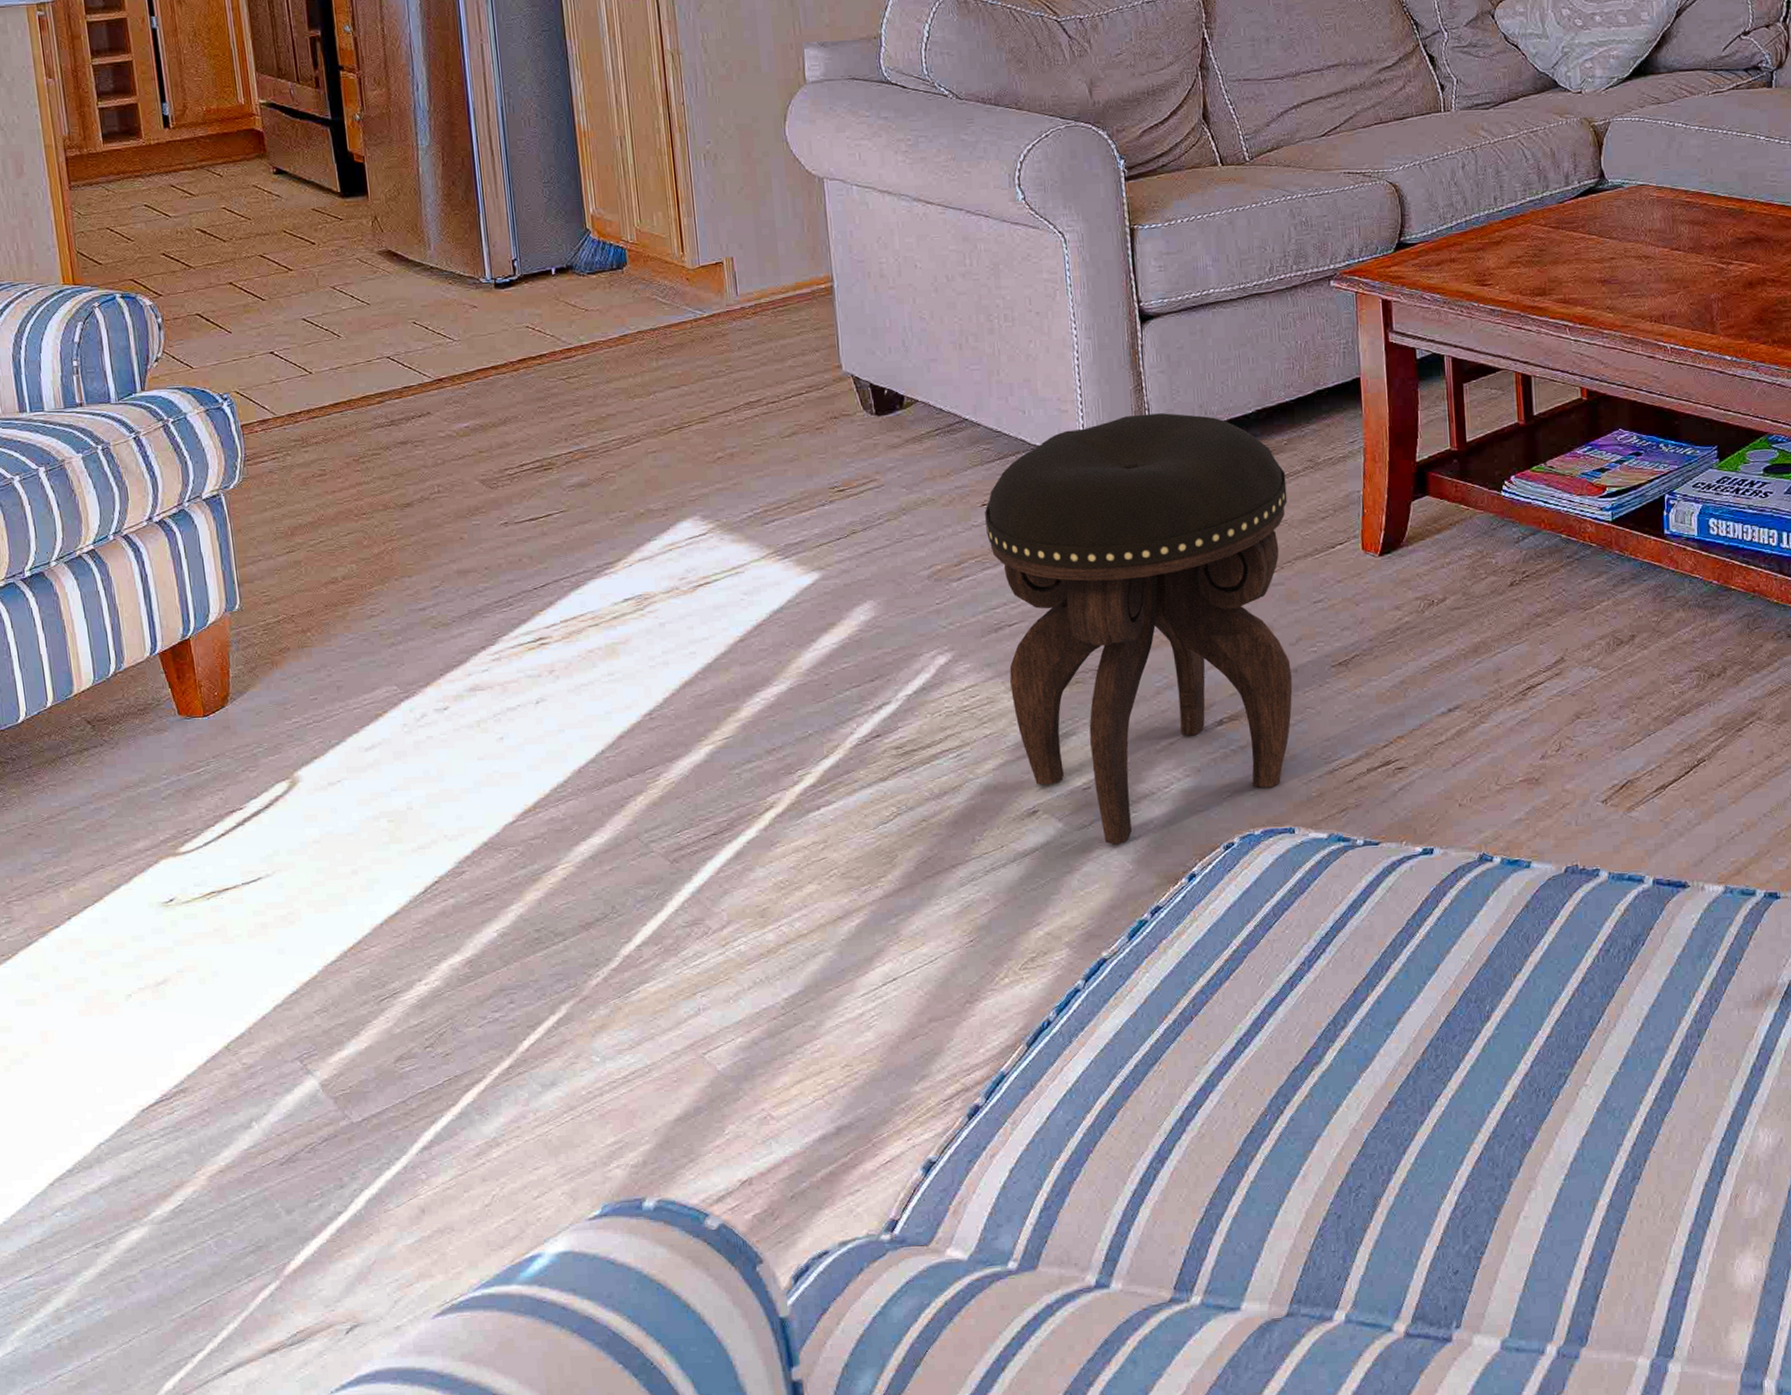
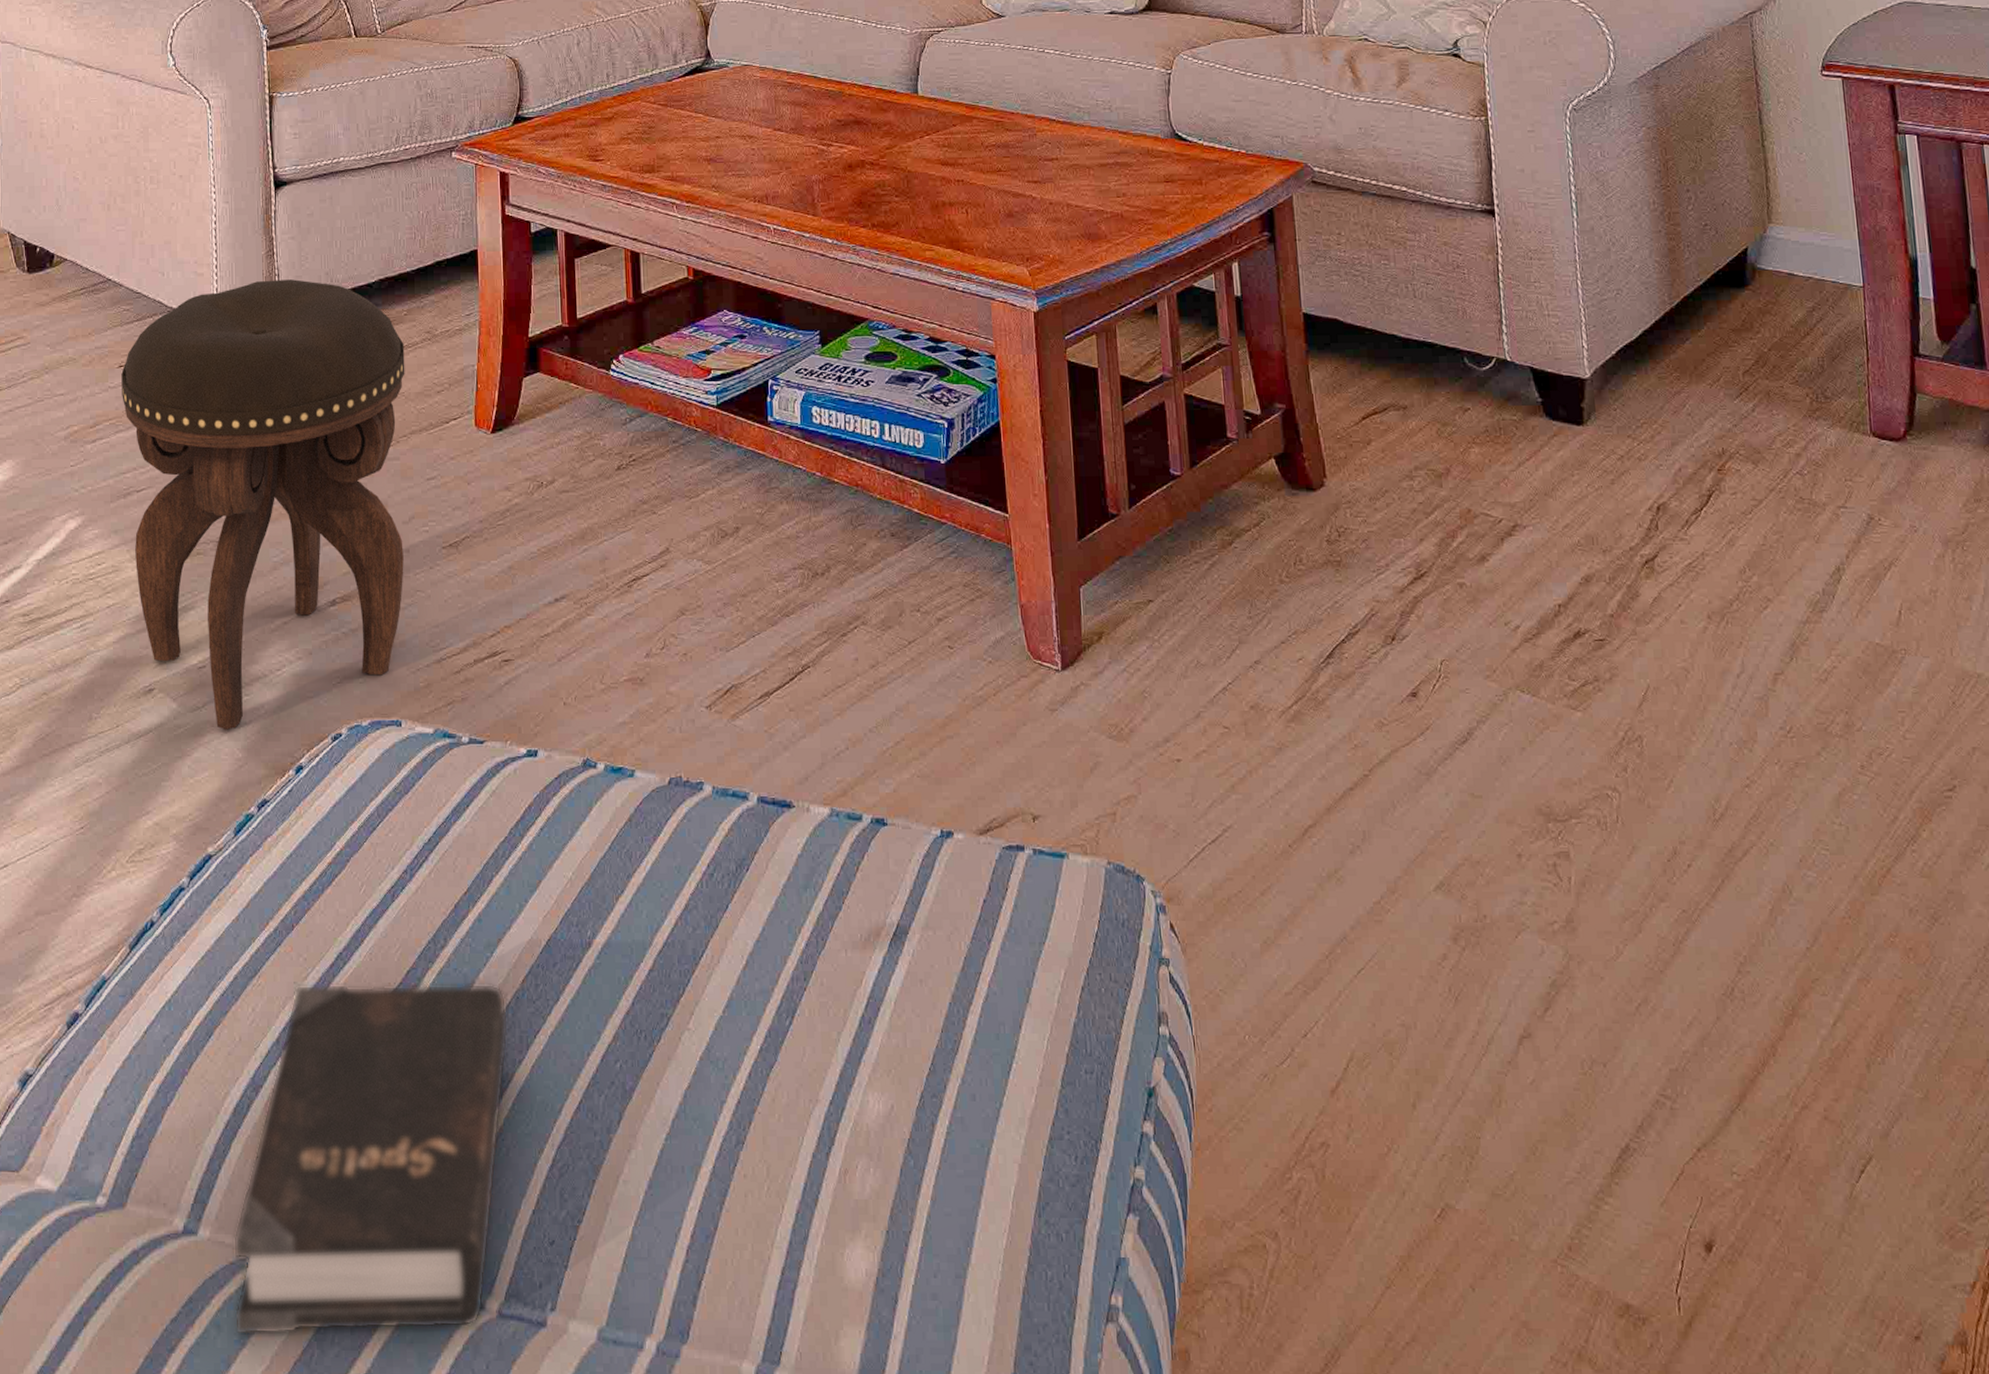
hardback book: none [1144,1057,1410,1368] -> present [232,983,509,1336]

